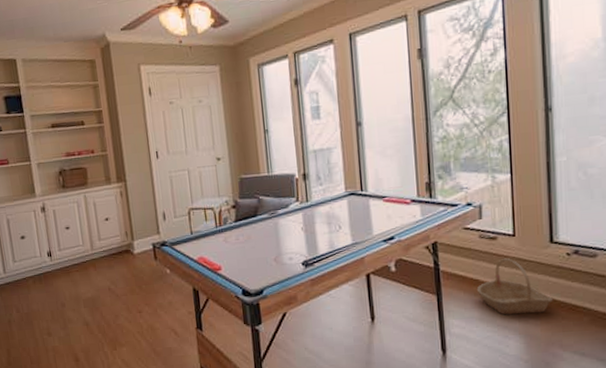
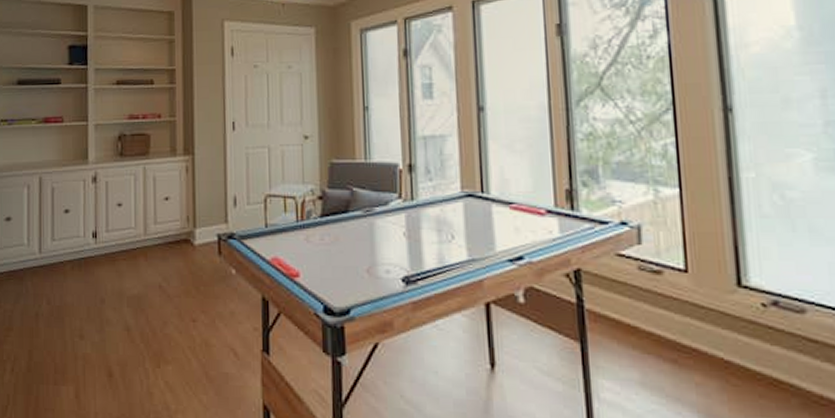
basket: present [476,258,553,315] -> none [635,302,744,385]

